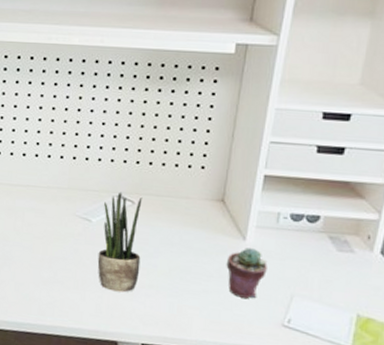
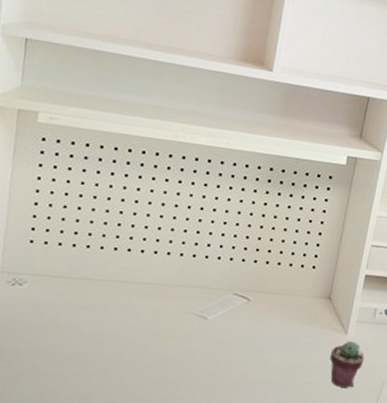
potted plant: present [97,191,143,293] -> none [211,289,258,389]

